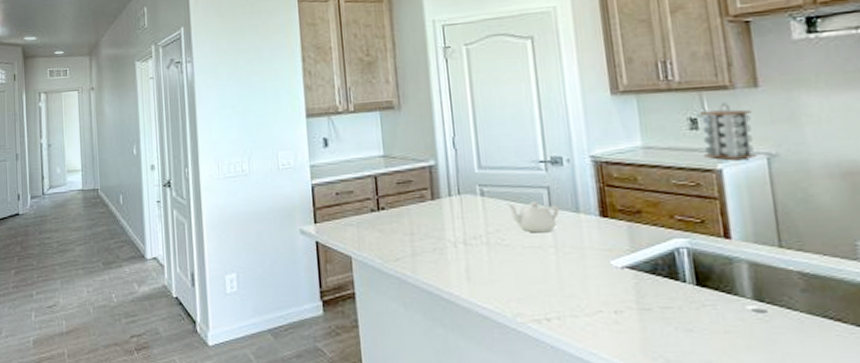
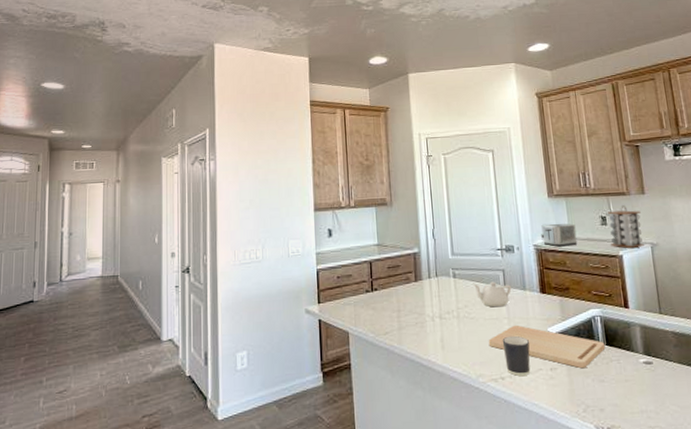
cutting board: none [528,255,695,314] -> present [488,325,606,369]
mug: none [547,268,587,317] -> present [502,335,531,376]
toaster: none [601,127,654,159] -> present [541,223,577,247]

